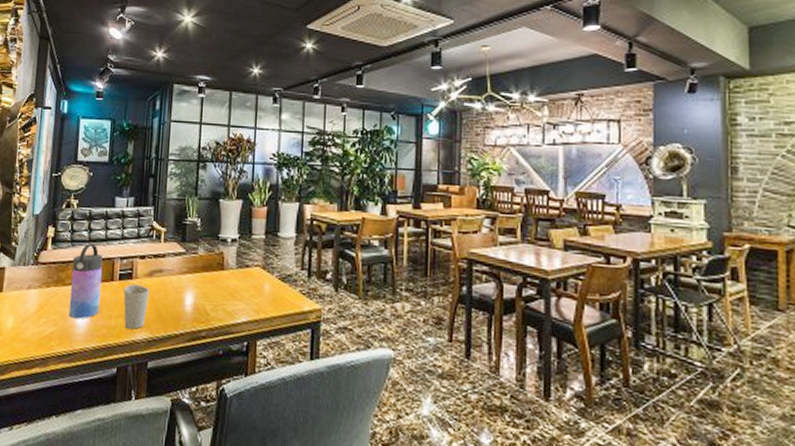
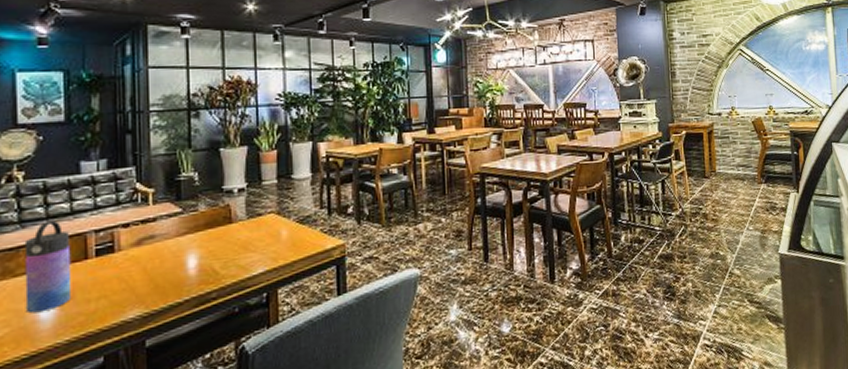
cup: present [123,284,150,329] -> none [103,257,140,310]

